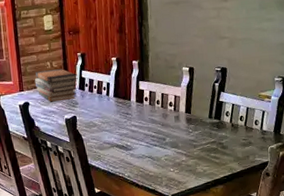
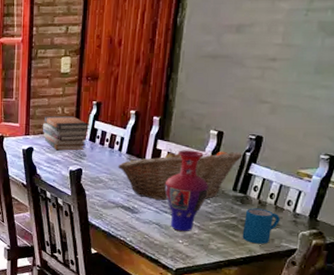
fruit basket: none [108,83,213,136] -> present [118,148,243,201]
vase: none [151,86,189,161] -> present [164,150,208,232]
mug: none [222,130,251,162] -> present [242,208,280,244]

